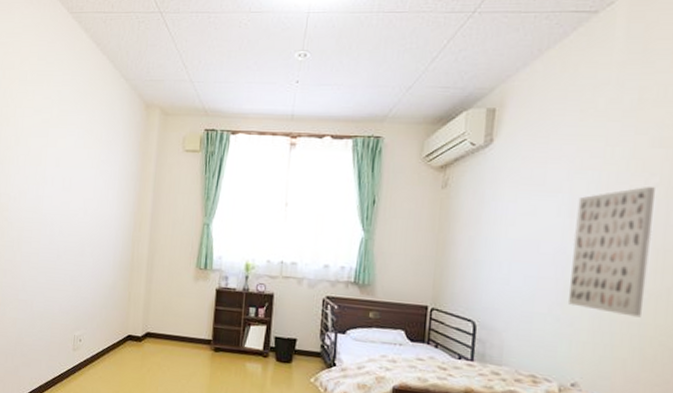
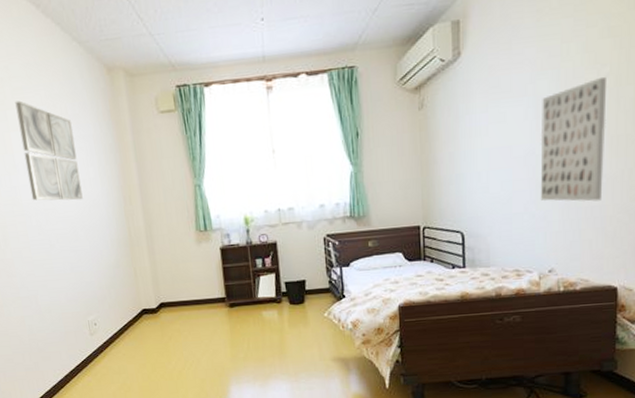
wall art: none [52,121,103,219] -> present [15,100,83,201]

